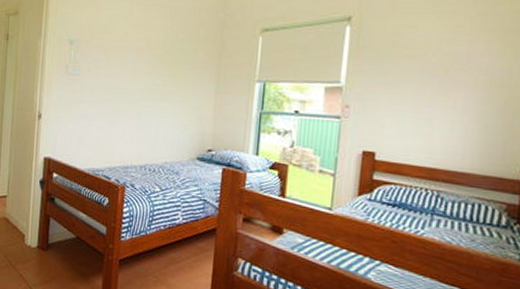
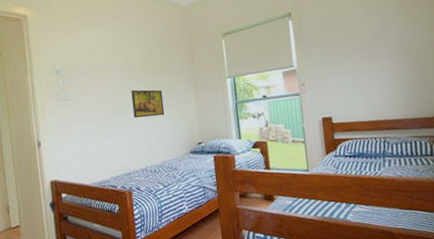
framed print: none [142,76,179,111] -> present [131,89,165,119]

